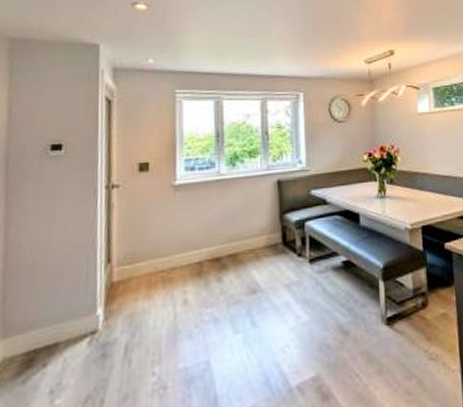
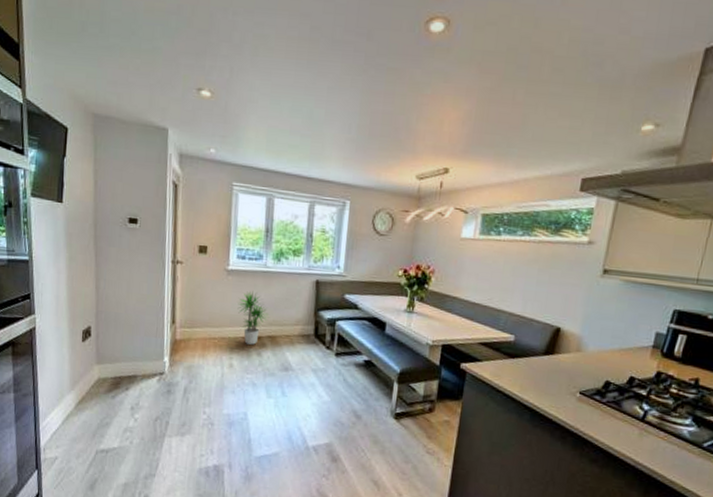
potted plant: none [189,204,228,270] -> present [237,290,269,345]

